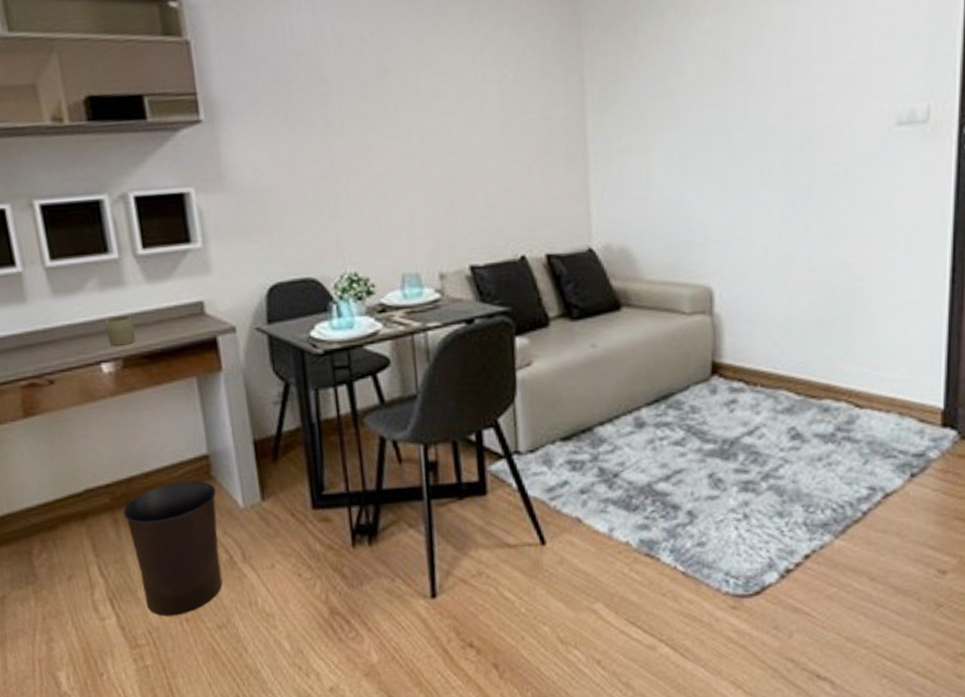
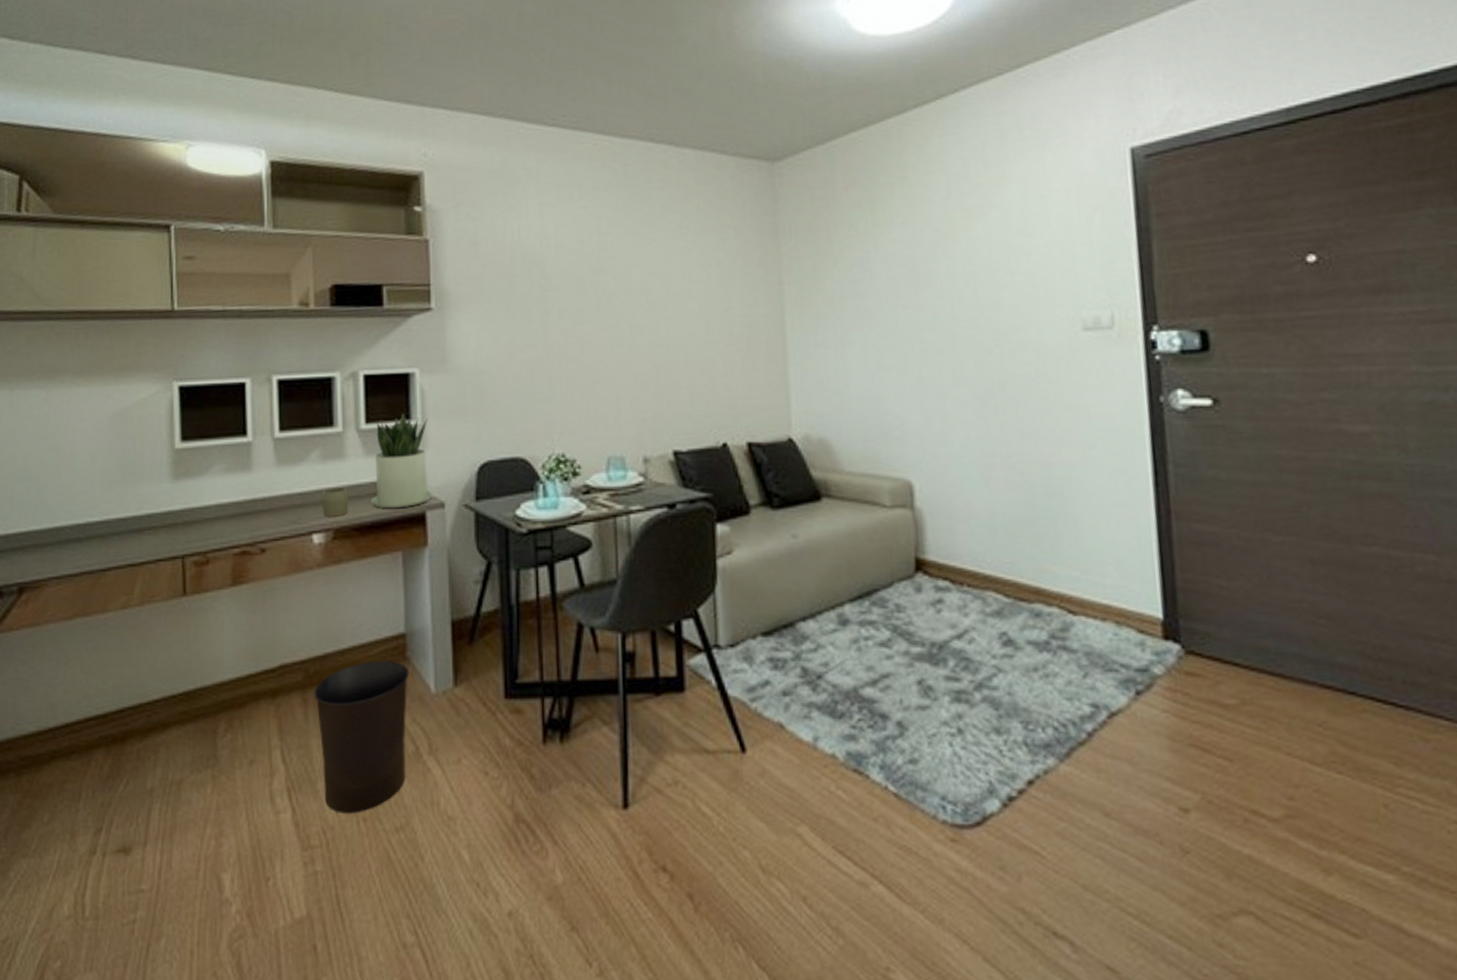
planter: none [154,236,222,335] -> present [370,413,433,509]

